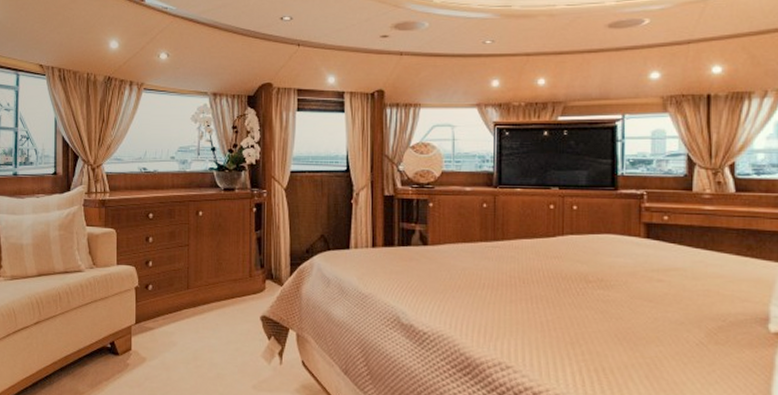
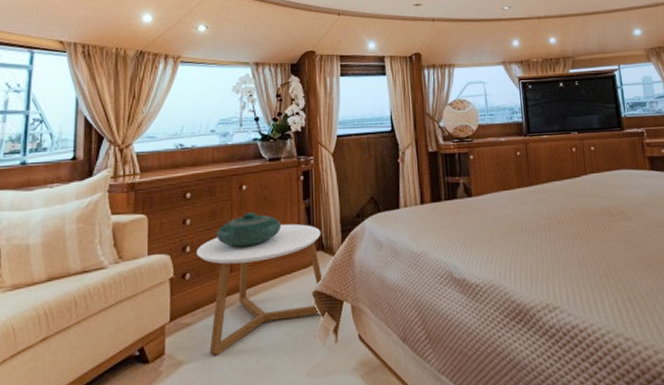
coffee table: none [158,251,272,358] -> present [196,223,324,356]
decorative bowl: none [175,236,234,268] -> present [216,211,282,248]

